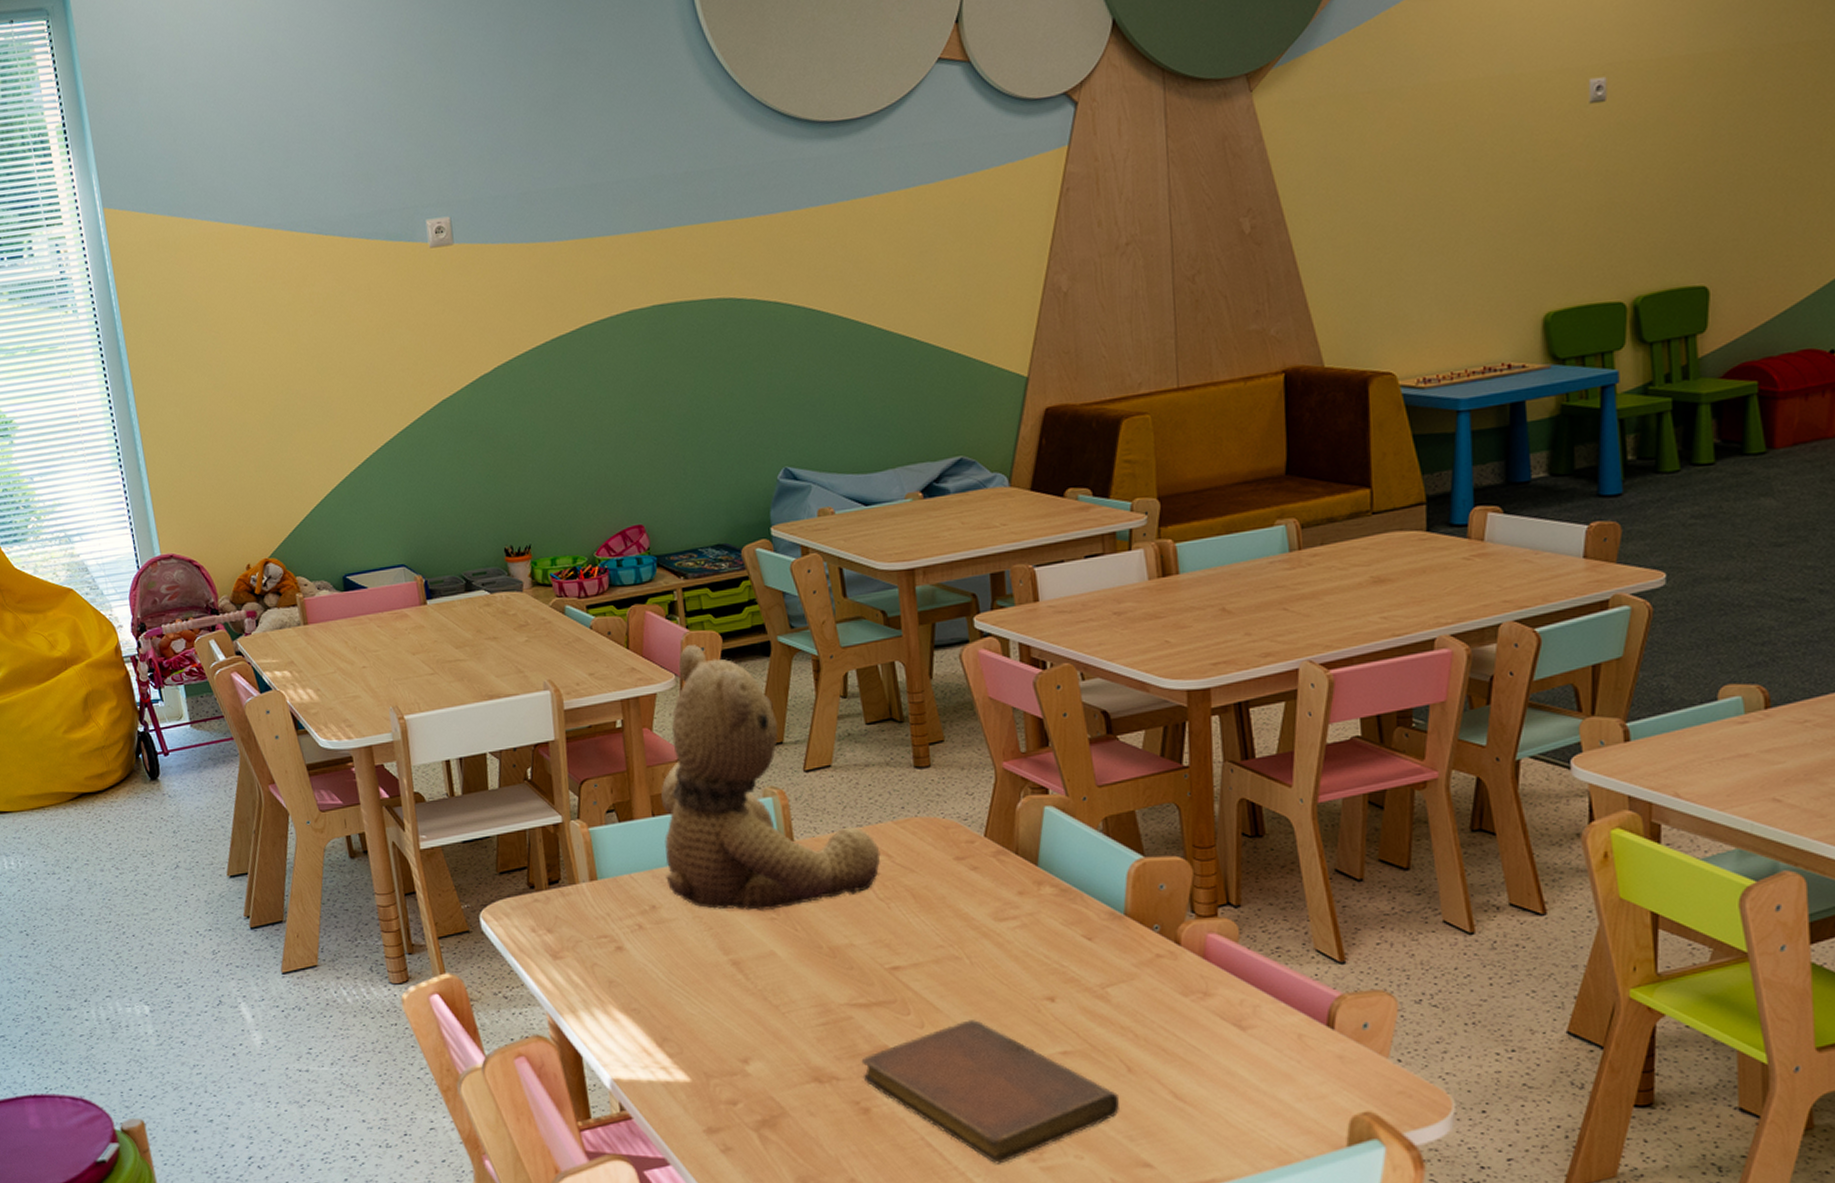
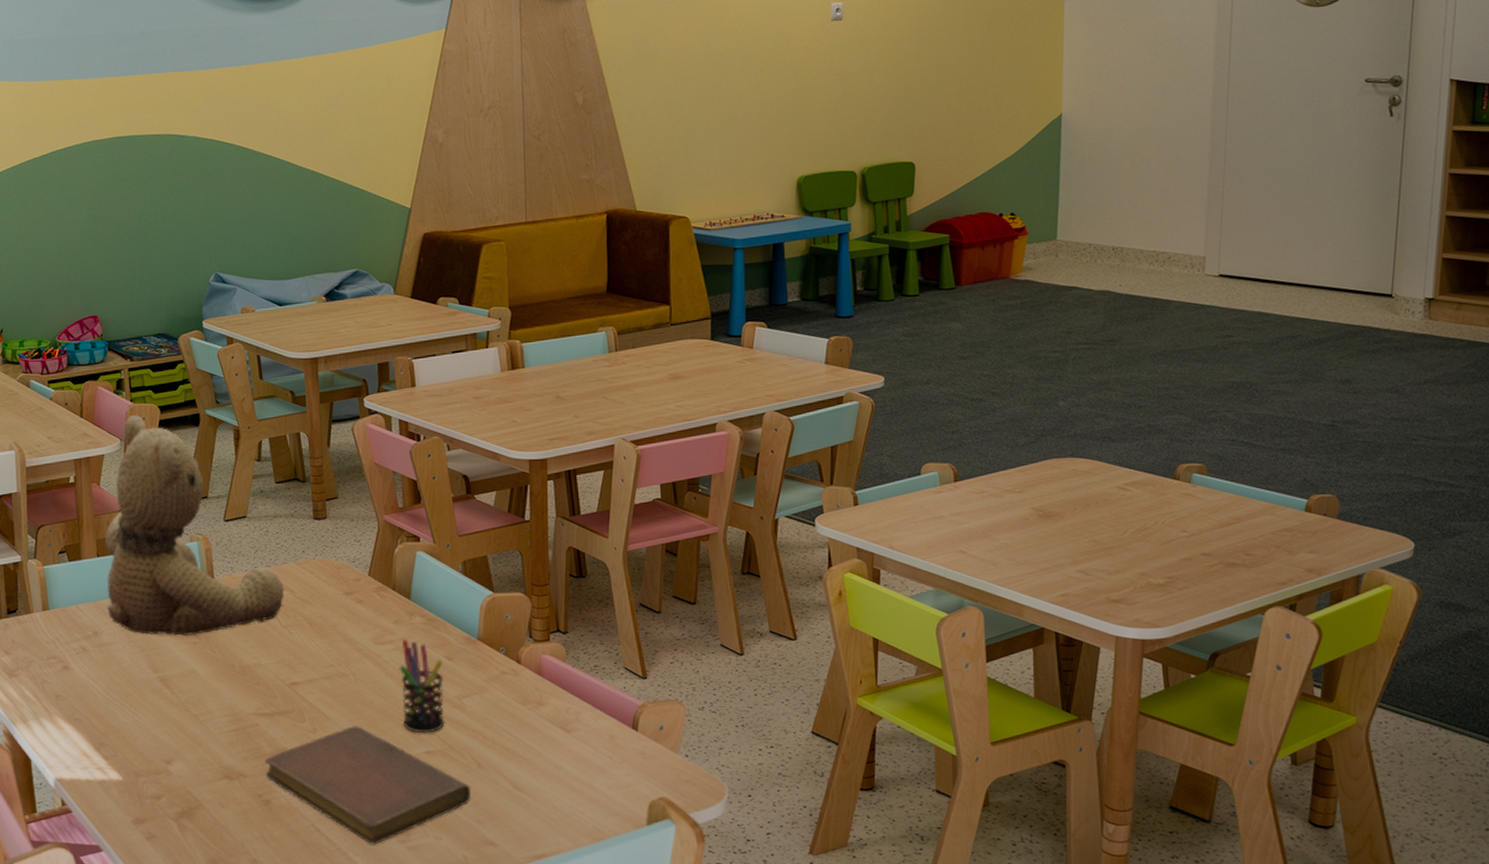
pen holder: none [1025,914,1085,1030] -> present [399,639,445,733]

